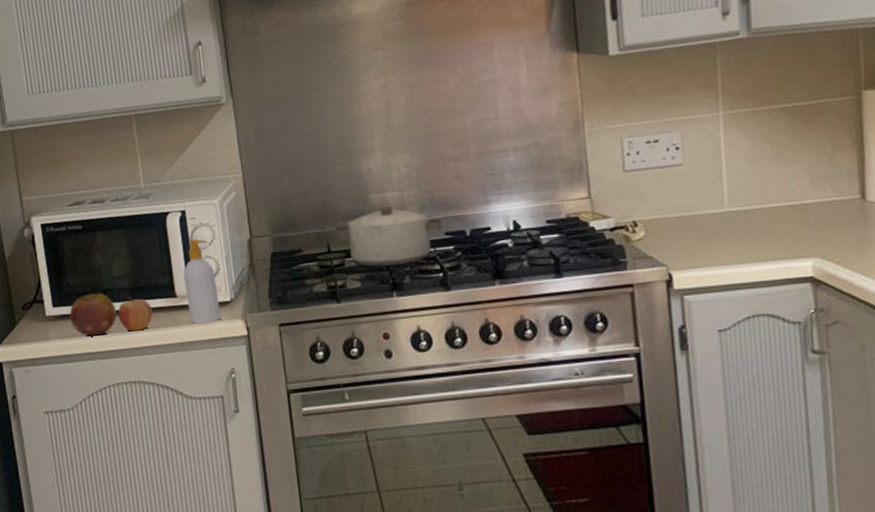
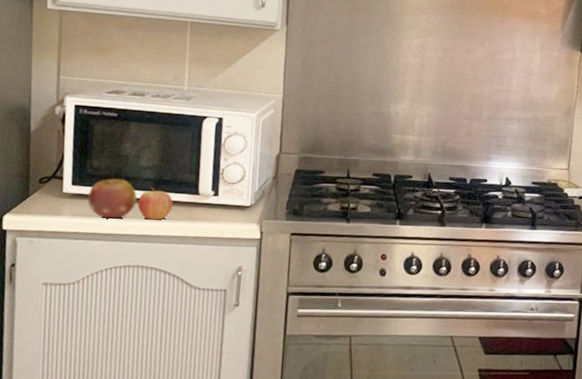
soap bottle: present [183,238,221,325] -> none [208,145,240,224]
cooking pot: present [332,205,445,267] -> none [354,146,451,199]

